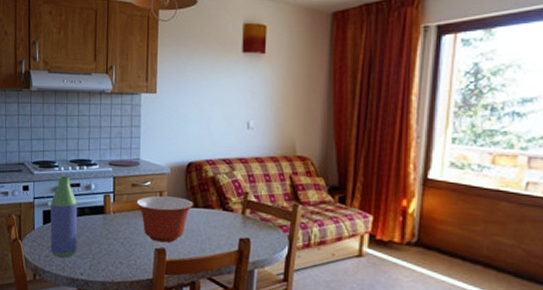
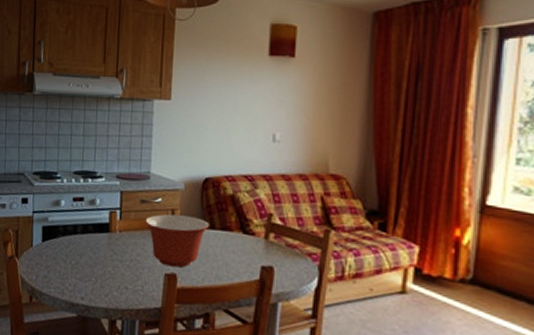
bottle: present [50,176,78,258] -> none [49,189,80,280]

